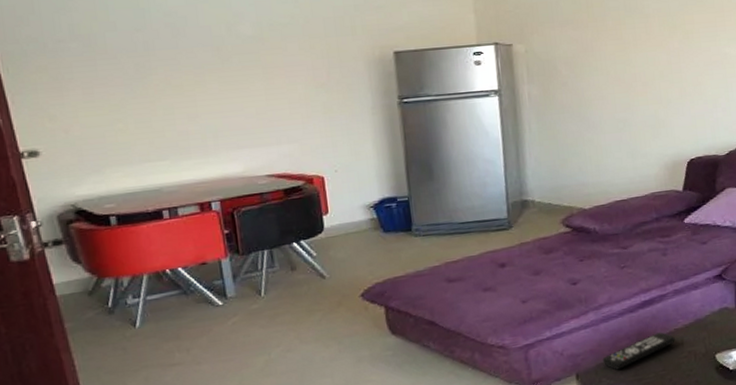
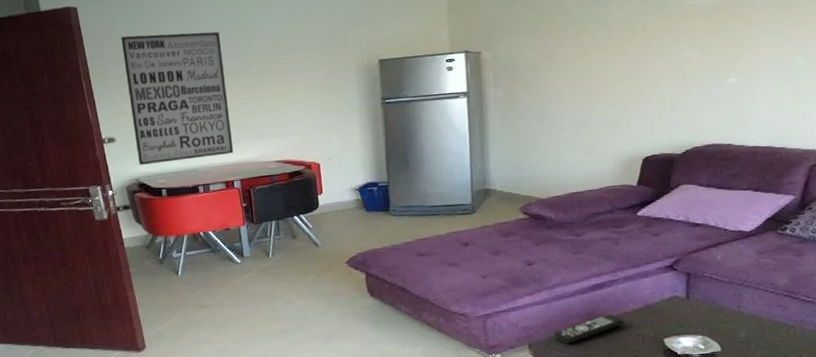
wall art: none [45,13,210,186] -> present [121,31,234,165]

